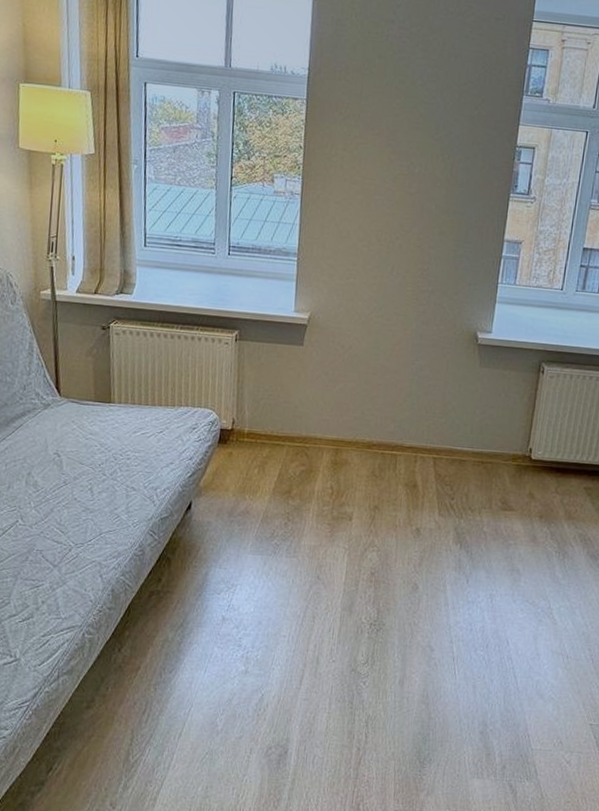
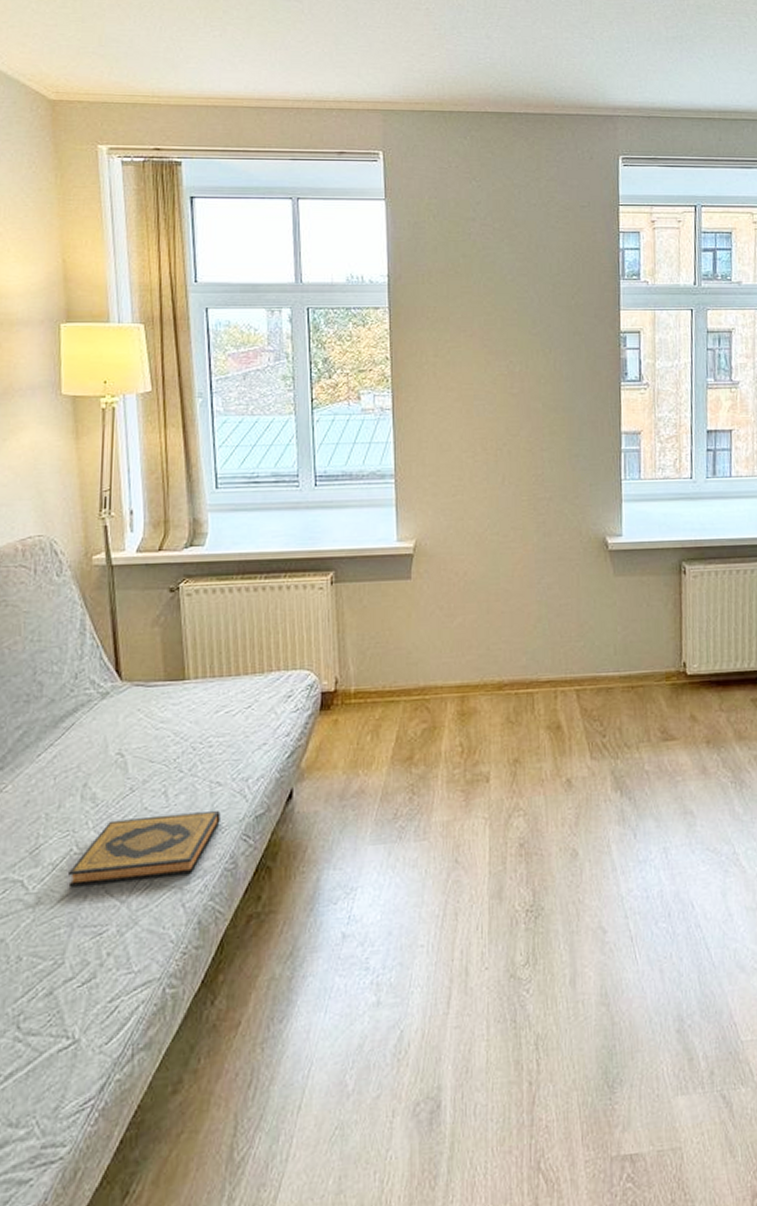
hardback book: none [13,504,134,554] -> present [67,811,221,888]

